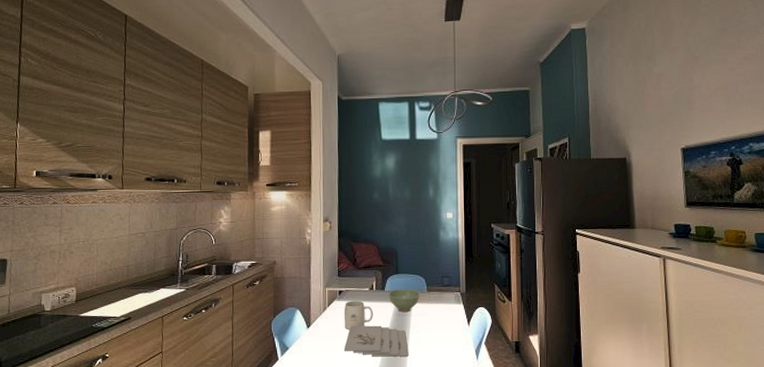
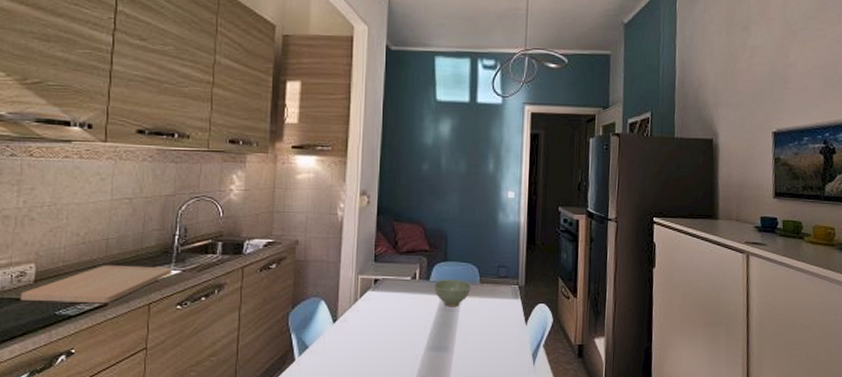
cutting board: none [66,286,179,318] -> present [21,264,173,304]
placemat: present [343,325,409,357] -> none [376,322,454,360]
mug: present [344,300,373,330] -> none [378,291,414,327]

